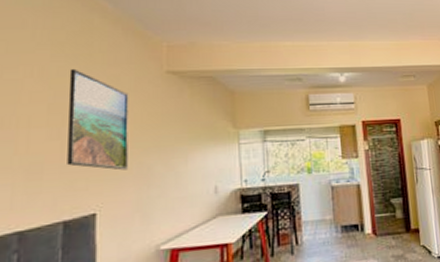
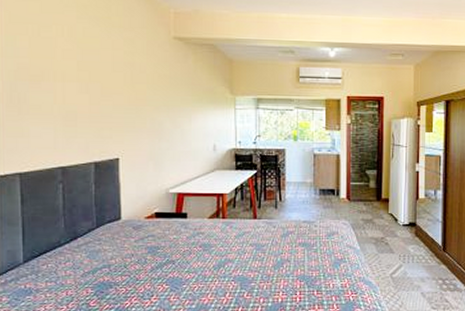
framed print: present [67,68,129,171] -> none [93,30,142,124]

